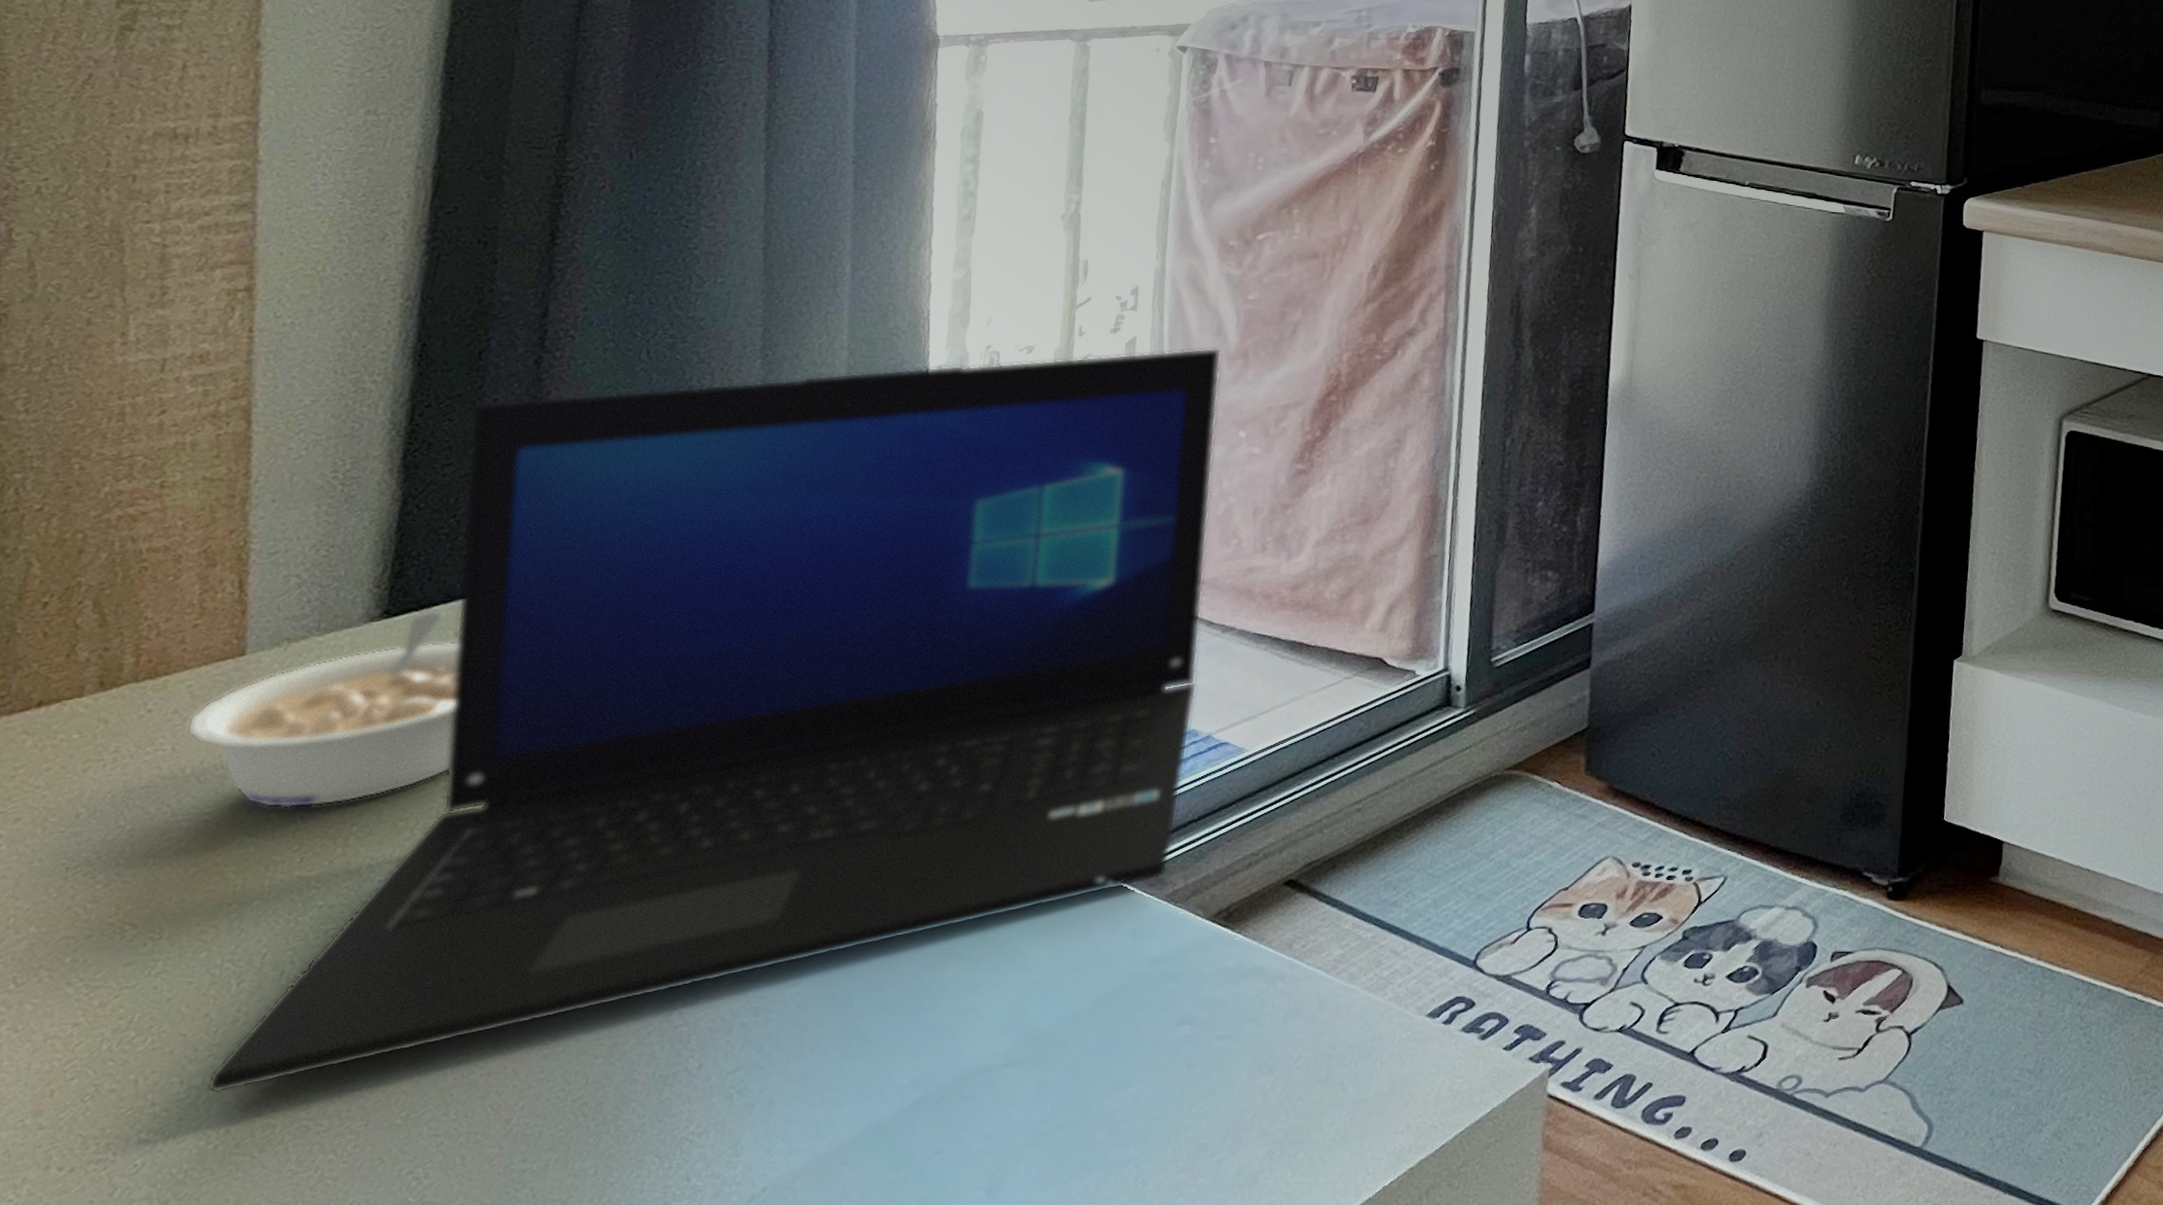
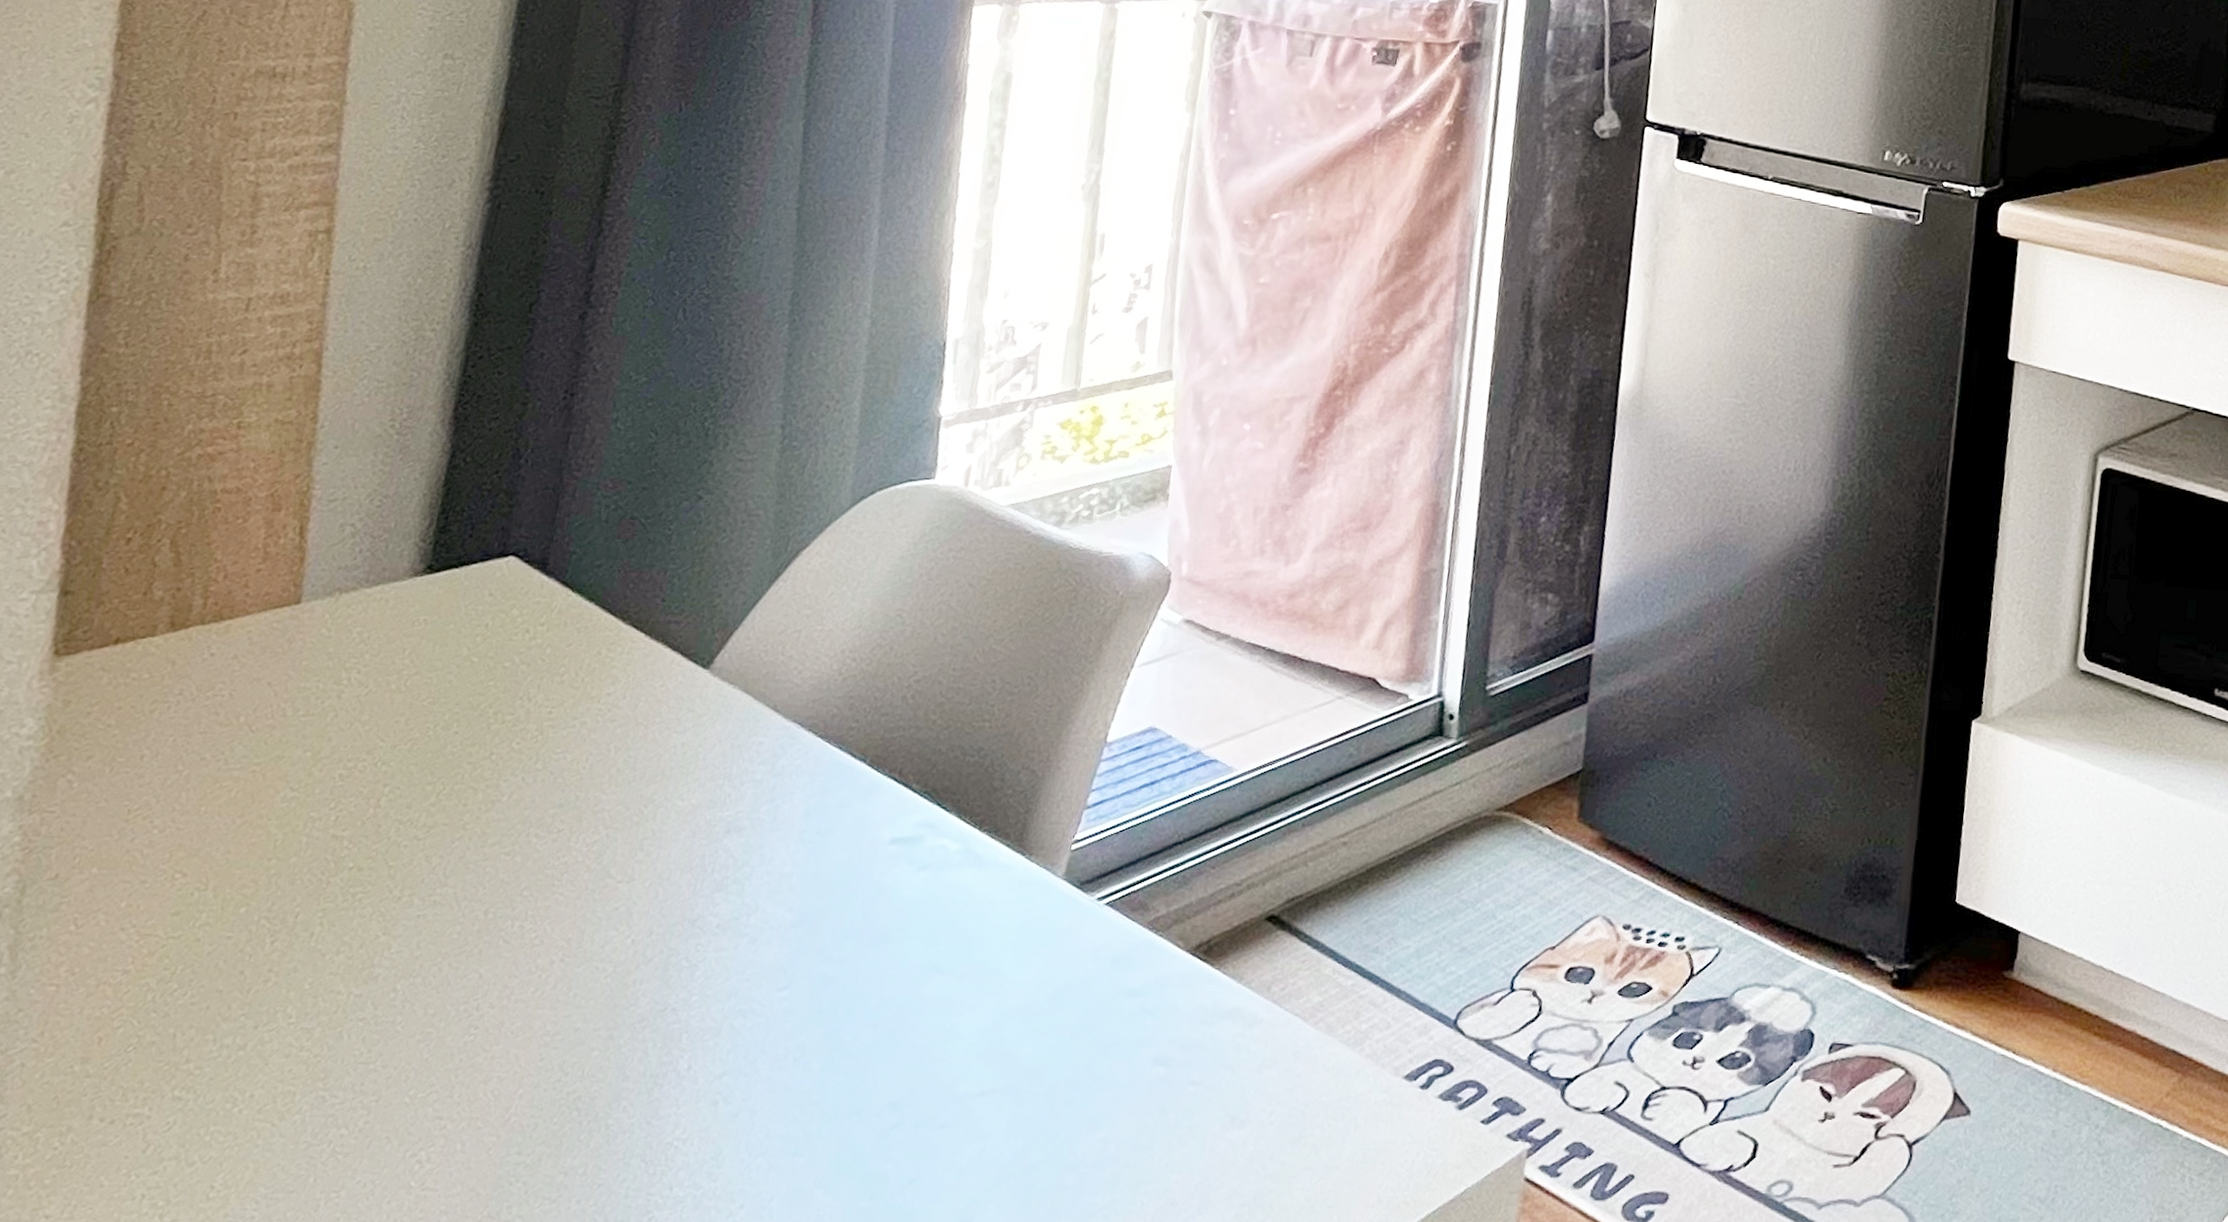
legume: present [186,609,459,809] -> none [243,567,493,765]
laptop: present [205,348,1222,1094] -> none [236,332,1231,1056]

